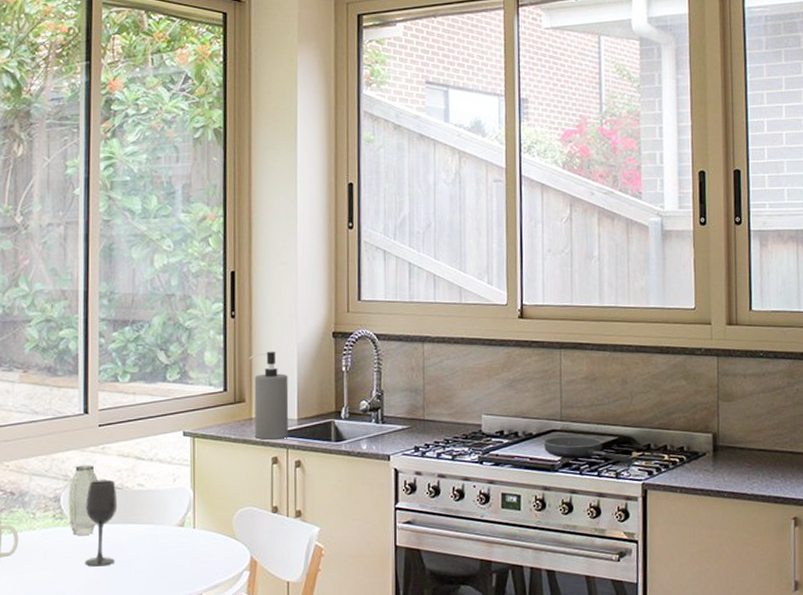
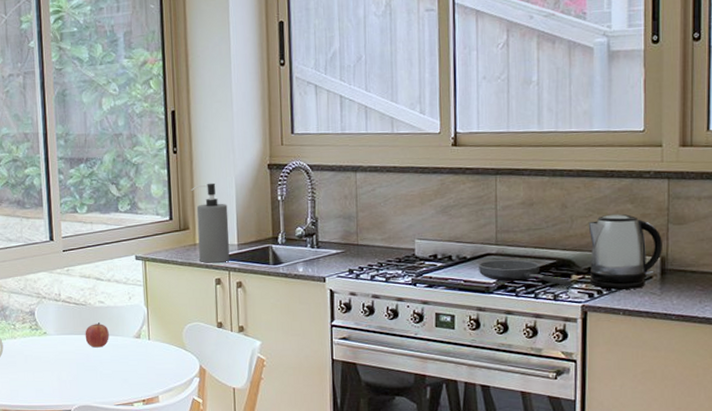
vase: present [68,465,98,535] -> none [41,284,66,344]
wine glass: present [84,479,118,567] -> none [55,297,83,370]
fruit: none [119,509,148,539] -> present [85,323,109,348]
kettle: none [646,390,714,467] -> present [588,213,662,290]

